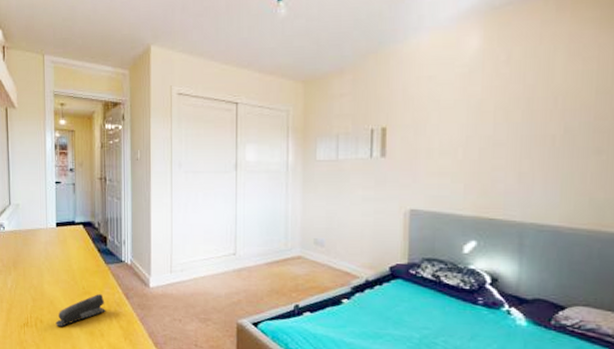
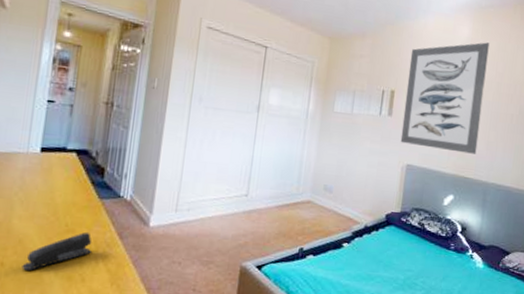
wall art: none [399,50,511,190] -> present [400,42,490,154]

